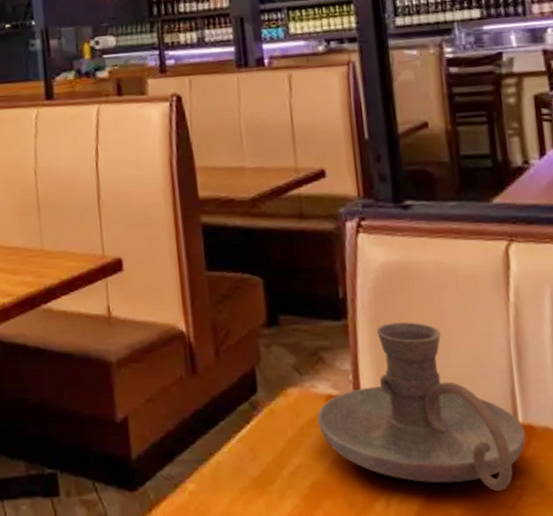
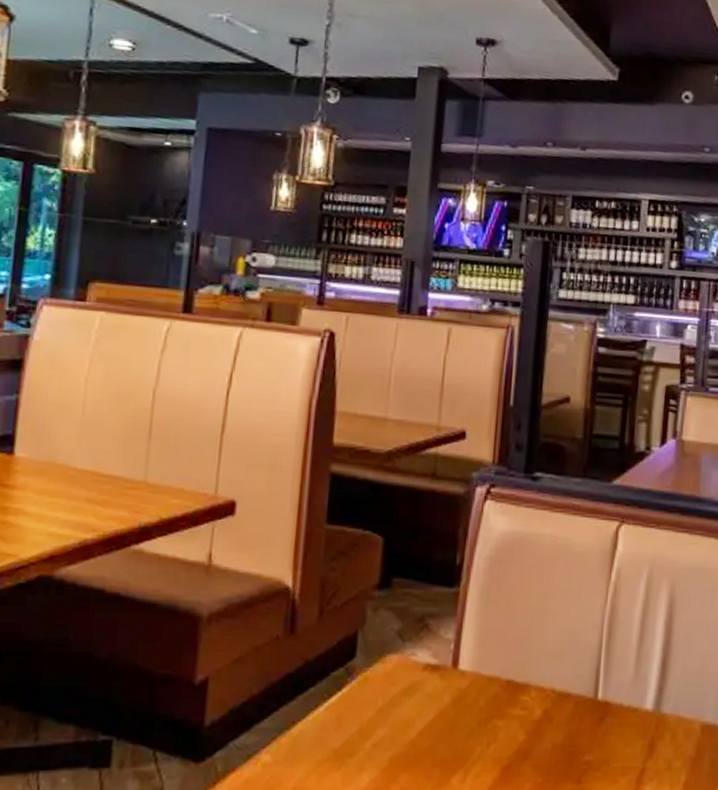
candle holder: present [317,322,527,491] -> none [411,593,603,765]

